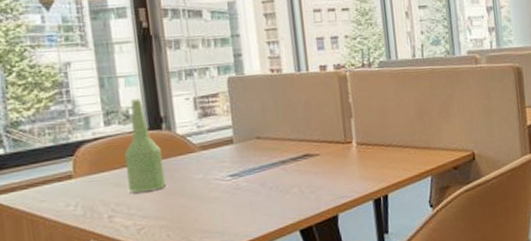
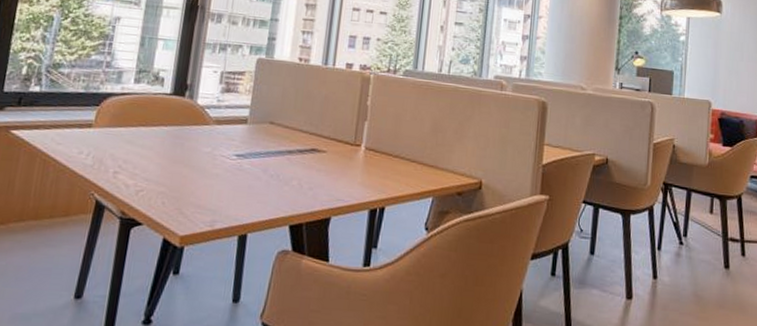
bottle: present [124,99,166,193] -> none [139,62,179,155]

